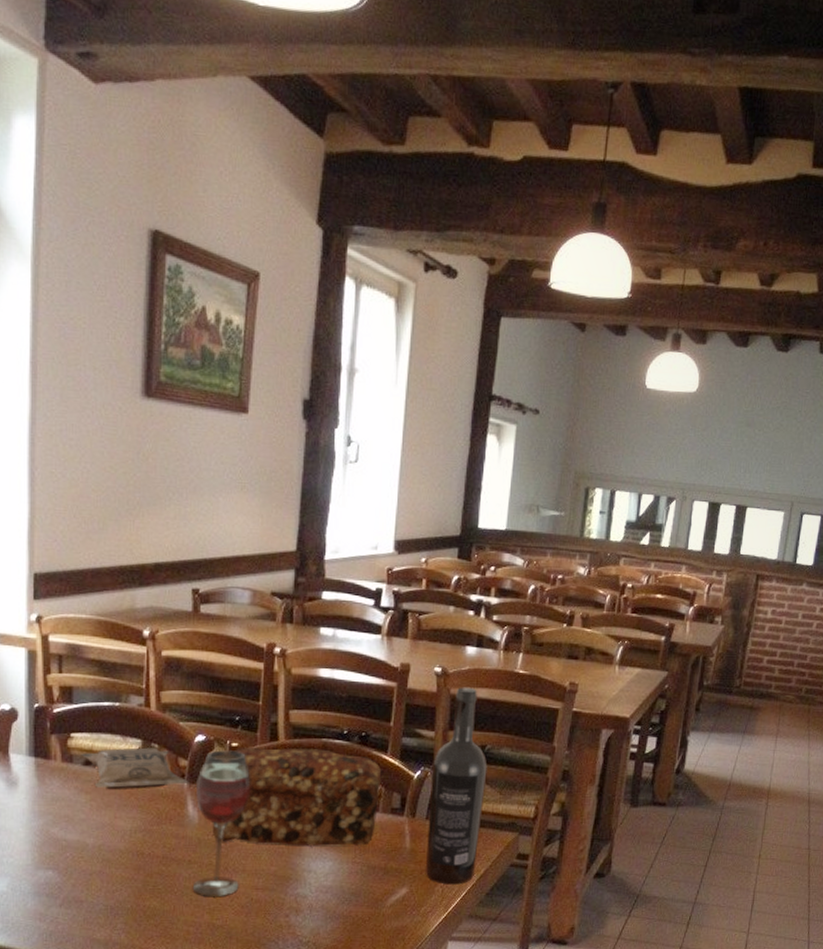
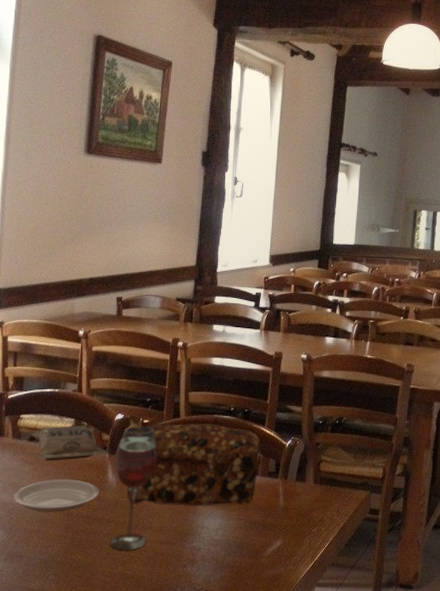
plate: none [67,812,177,851] -> present [14,479,99,512]
wine bottle: present [425,687,488,885] -> none [295,370,344,537]

